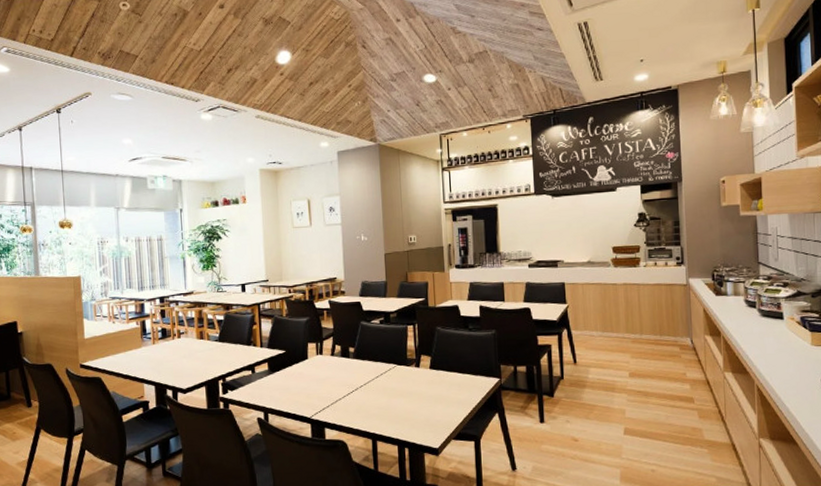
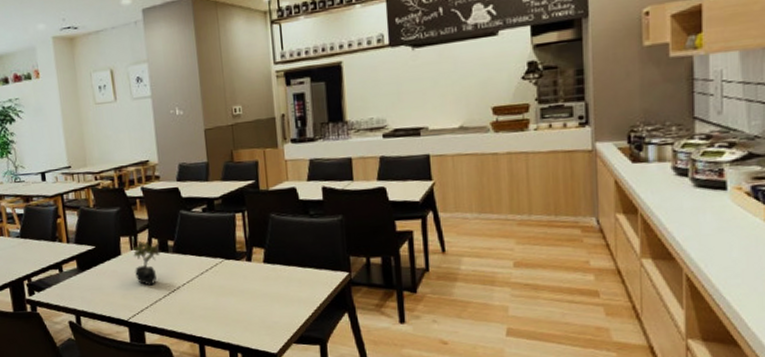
succulent plant: none [318,346,343,387] -> present [132,240,162,286]

